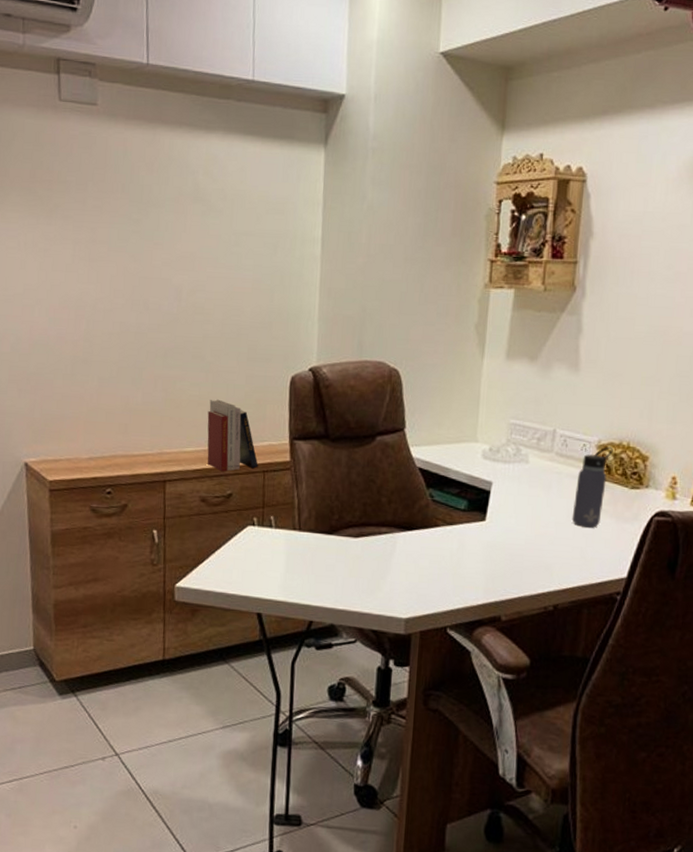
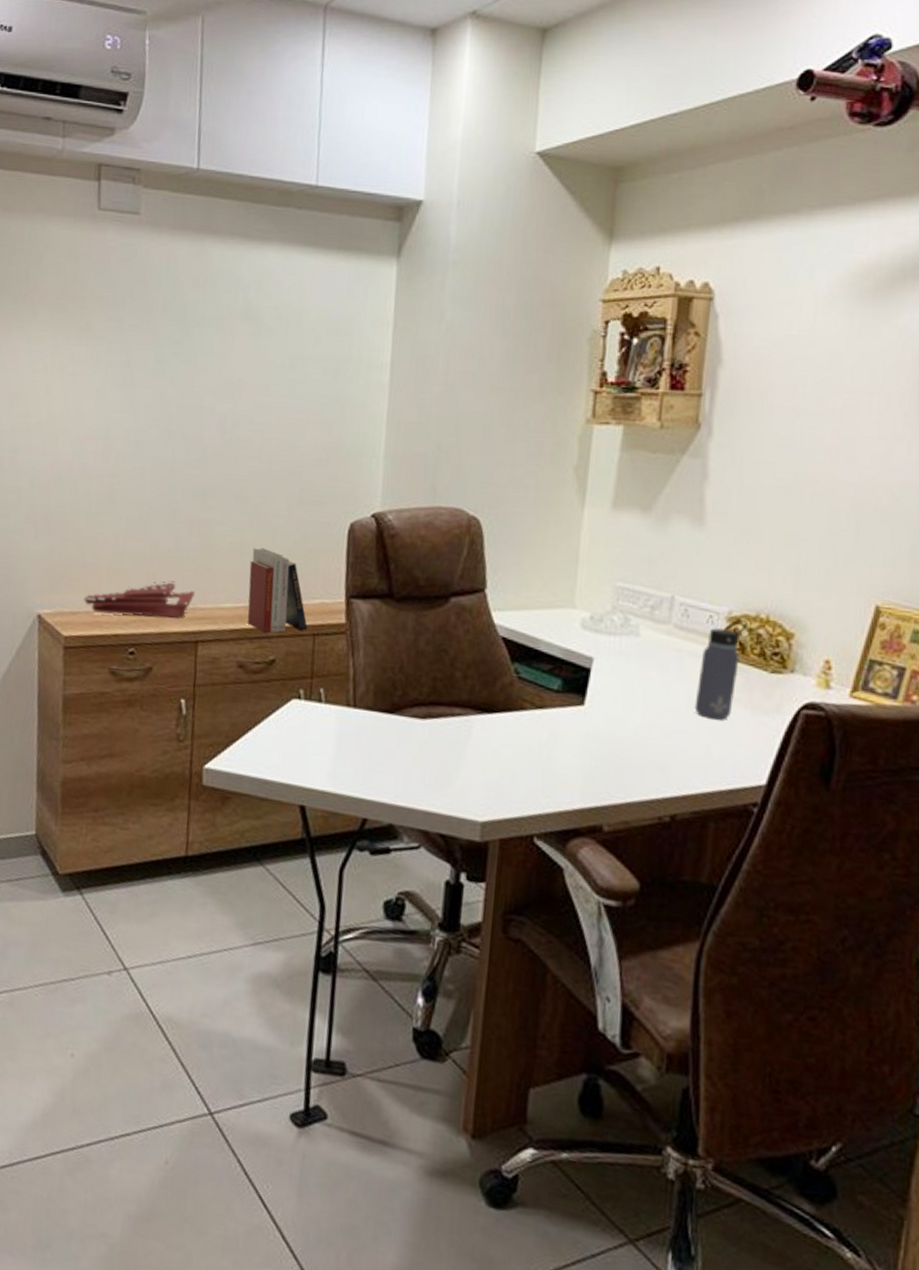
file organizer: none [65,430,161,461] -> present [84,581,195,618]

